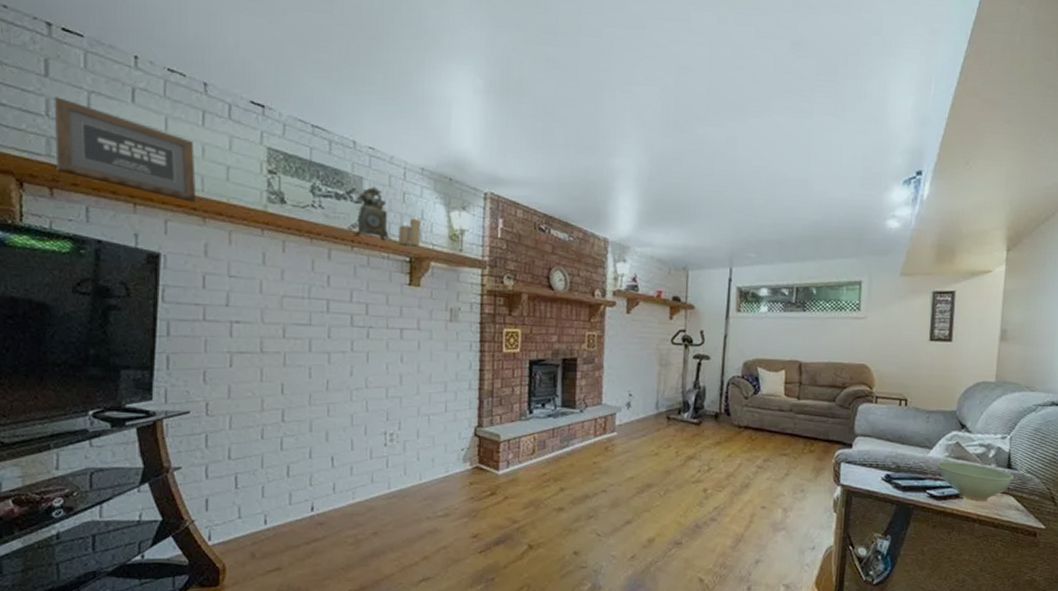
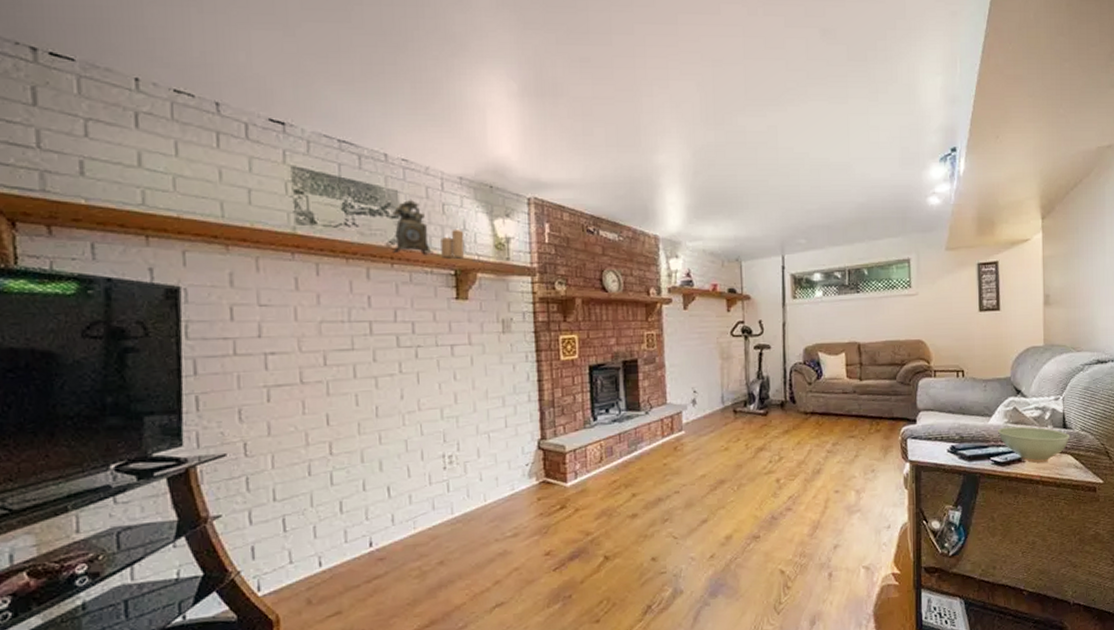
picture frame: present [54,97,197,203] -> none [45,127,217,230]

